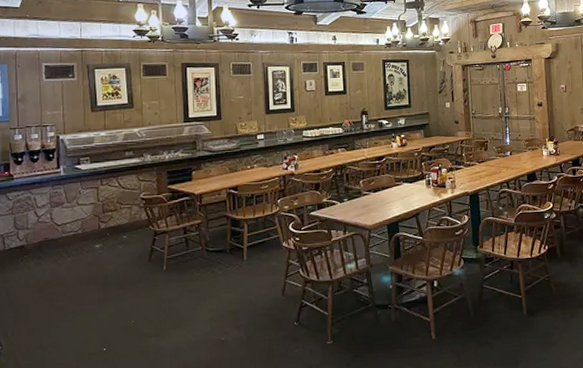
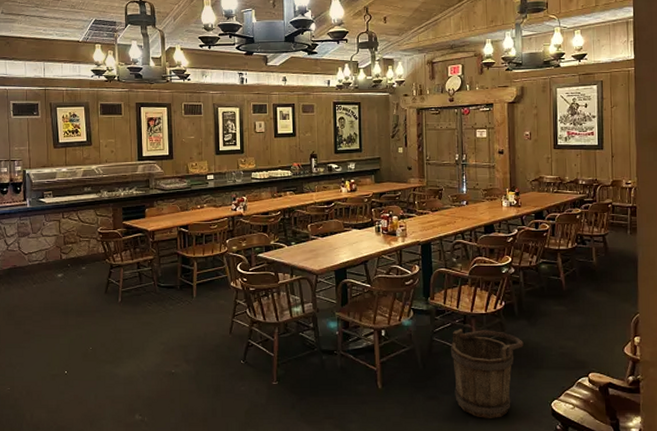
bucket: none [499,273,566,360] -> present [450,329,524,418]

